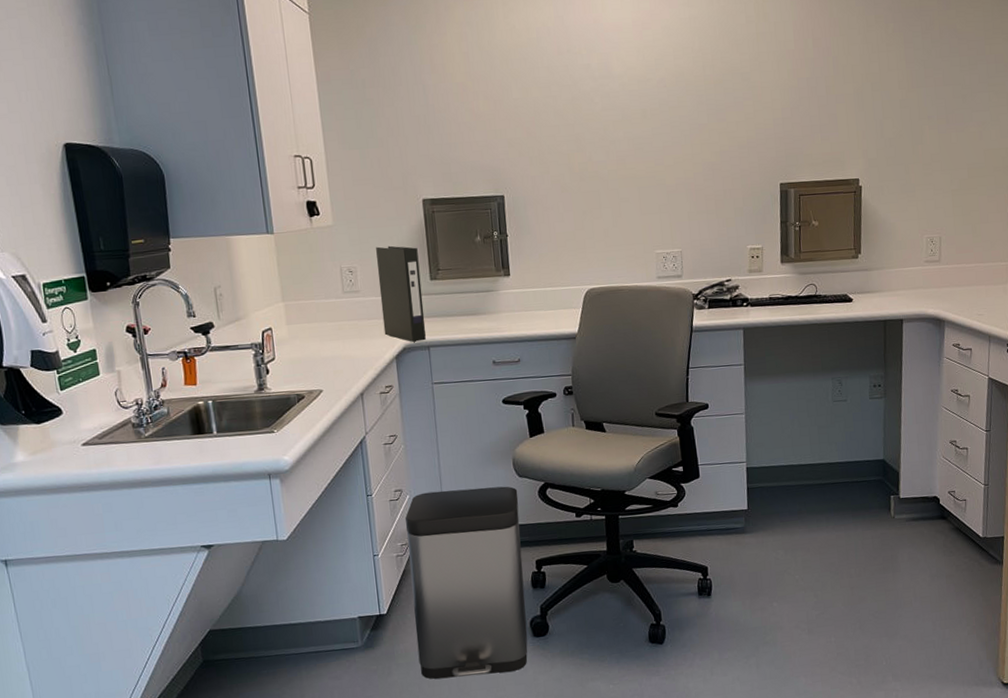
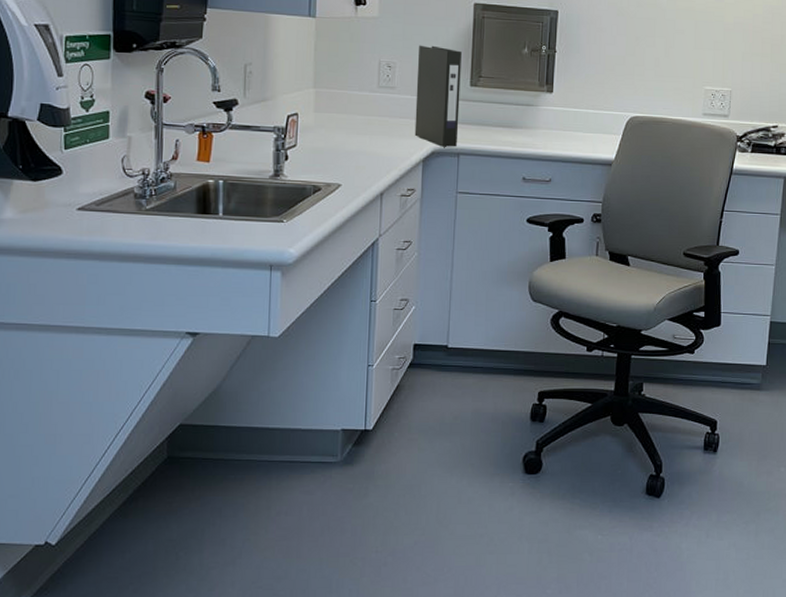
pedal bin: present [404,486,528,679] -> none [399,305,530,508]

